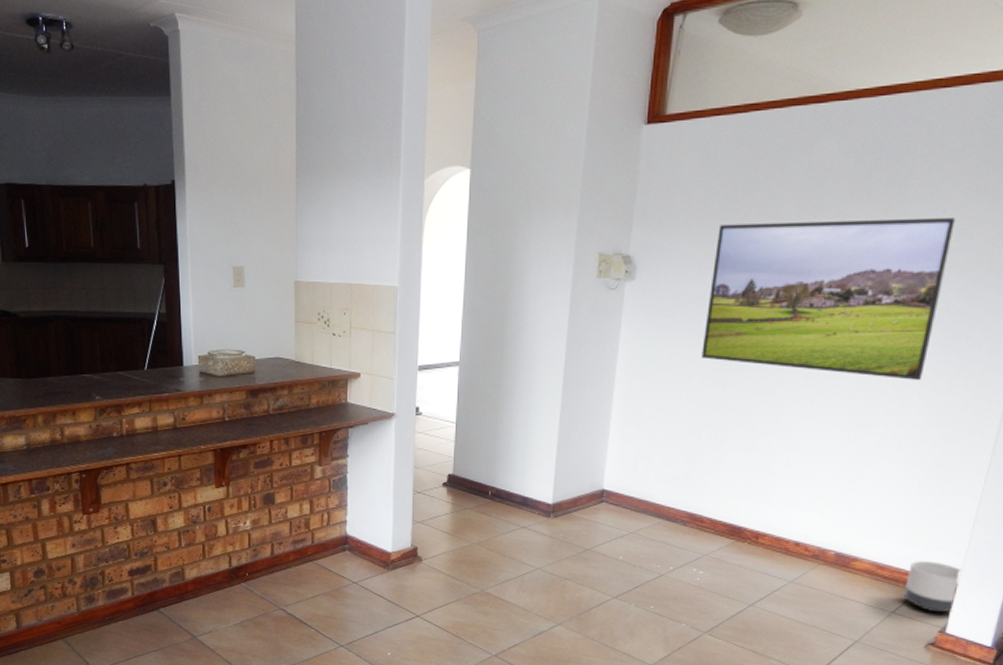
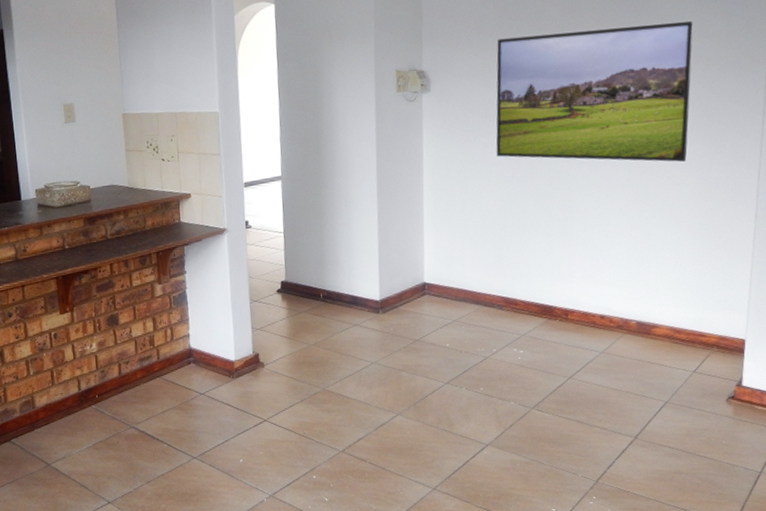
planter: present [903,561,962,613] -> none [700,321,747,368]

